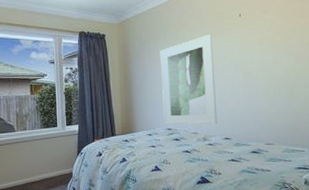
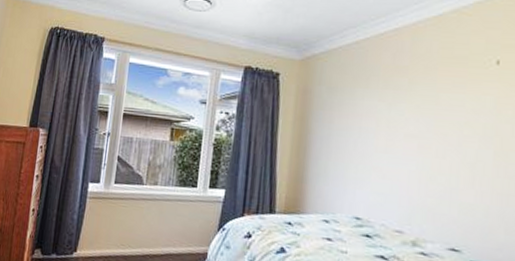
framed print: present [160,34,217,125] -> none [351,86,446,225]

